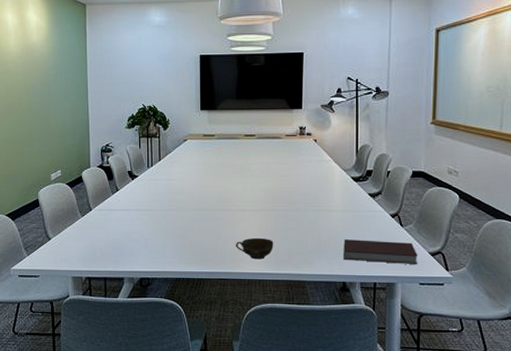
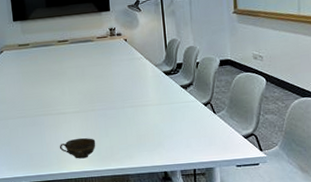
notebook: present [343,239,417,264] -> none [161,128,233,151]

